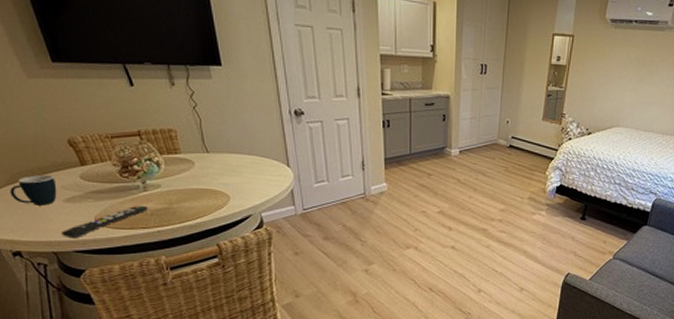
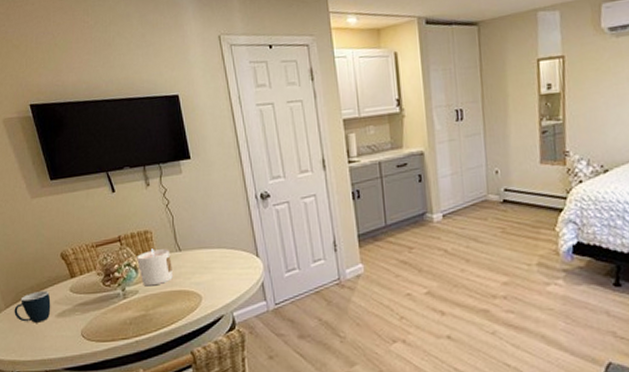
remote control: present [62,205,148,239] -> none [54,314,127,355]
candle: none [159,147,199,182] -> present [137,248,173,286]

